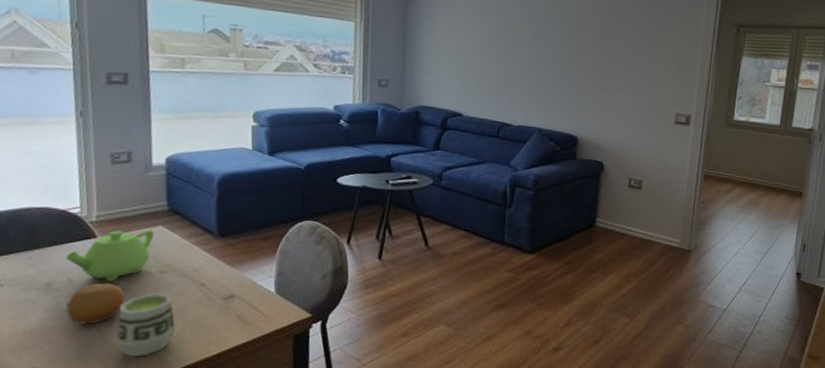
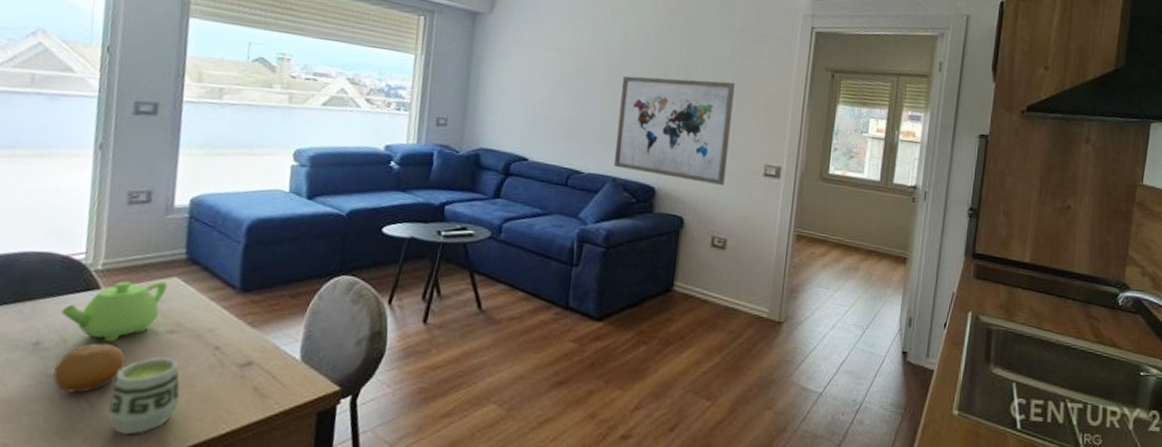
wall art: none [540,36,648,134] -> present [614,76,735,186]

